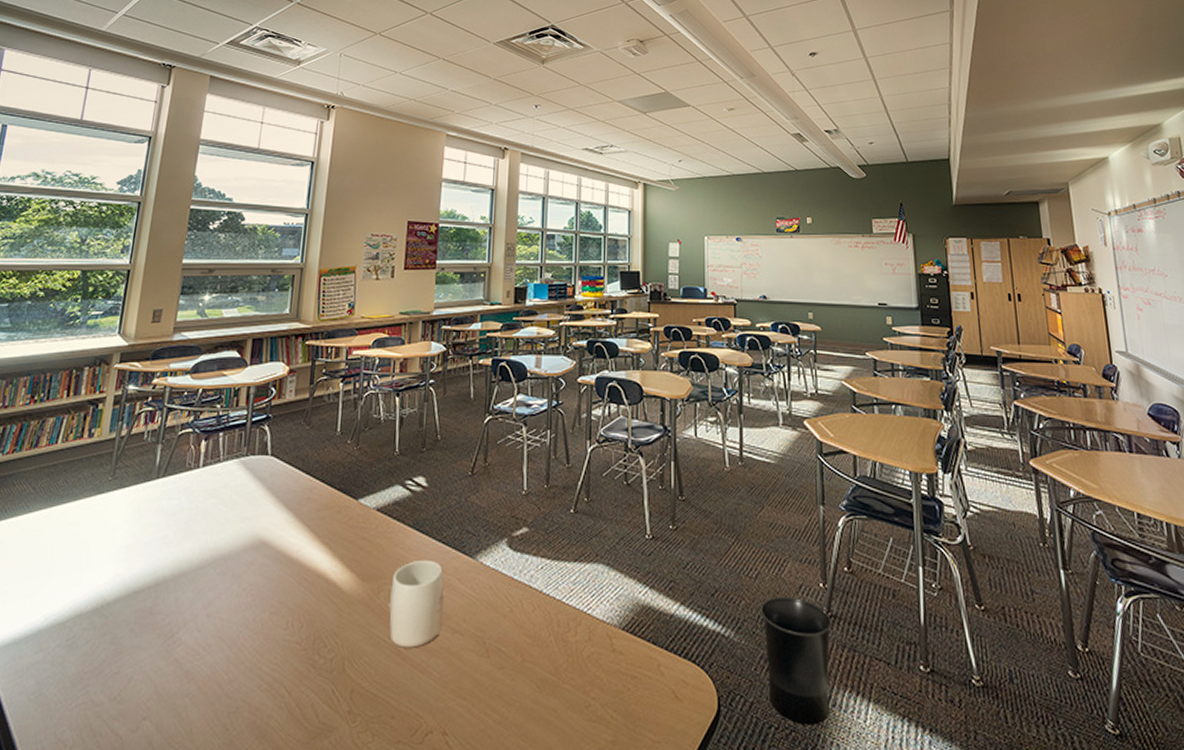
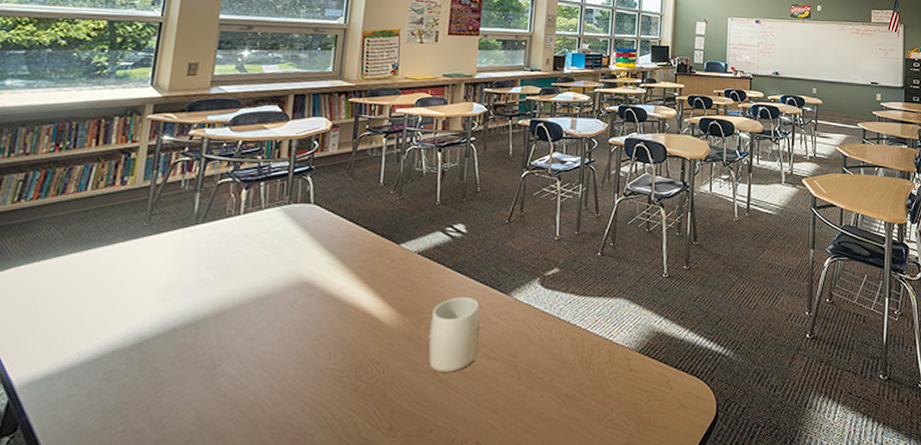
waste bin: present [761,596,832,725] -> none [757,323,813,424]

